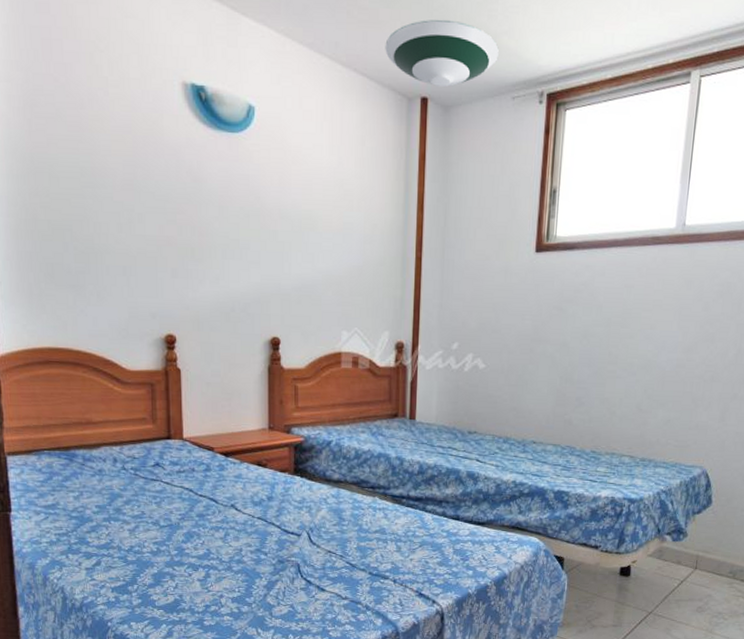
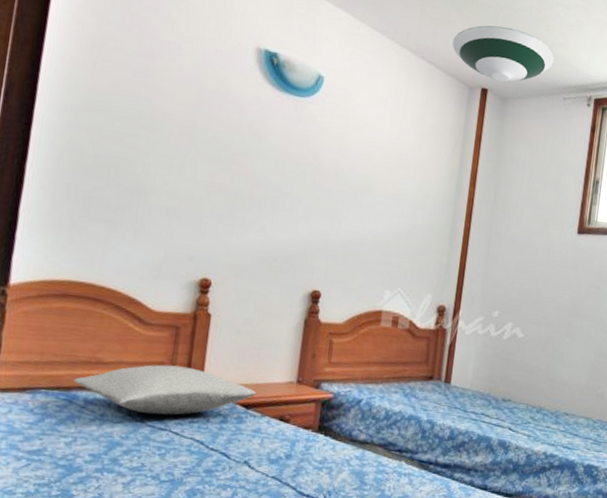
pillow: none [70,420,233,467] -> present [73,364,256,416]

